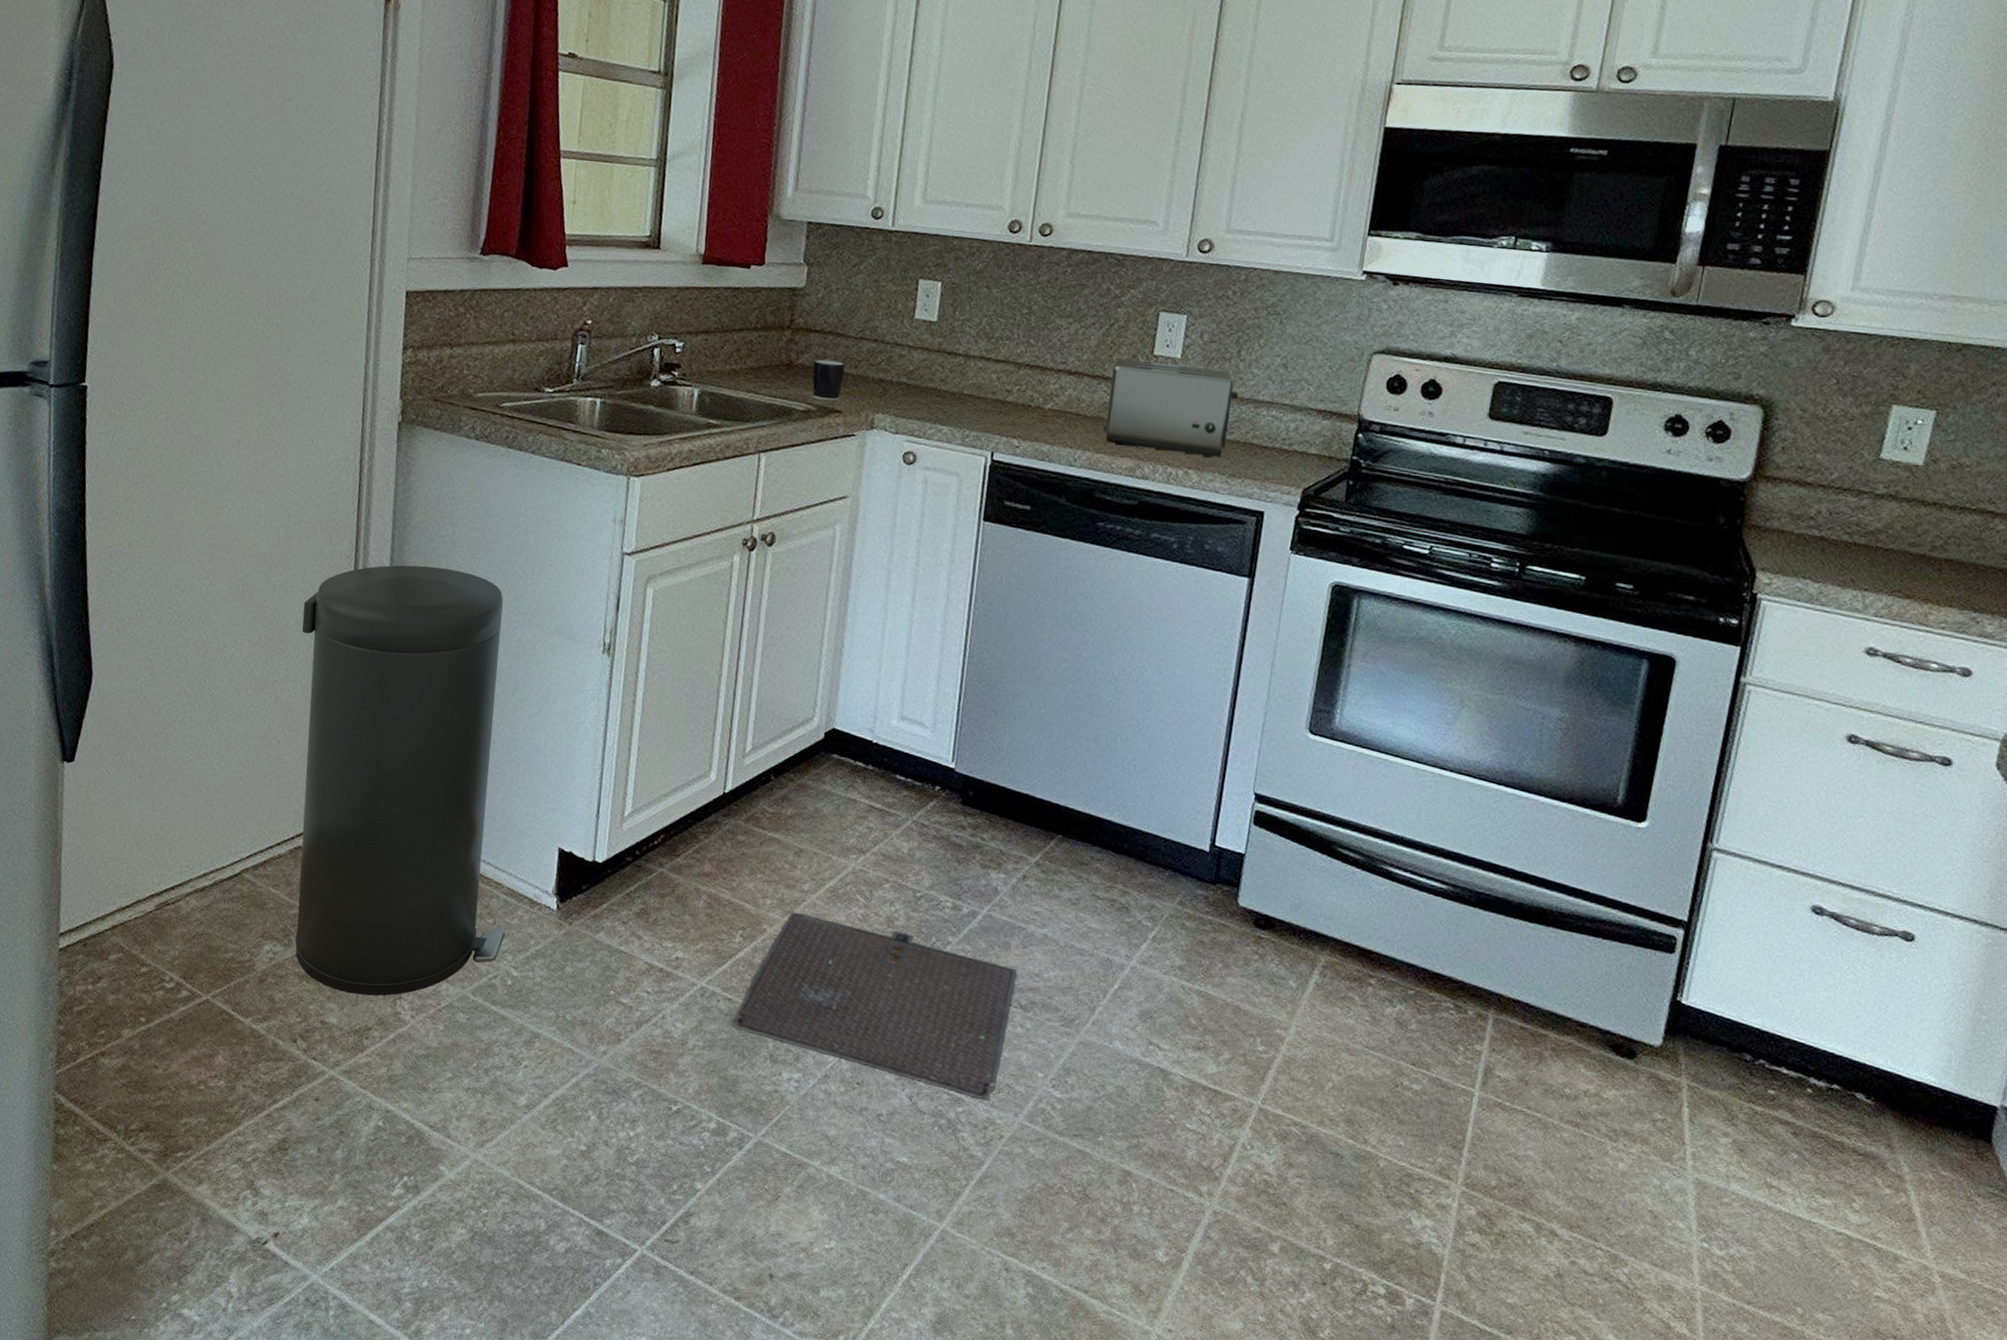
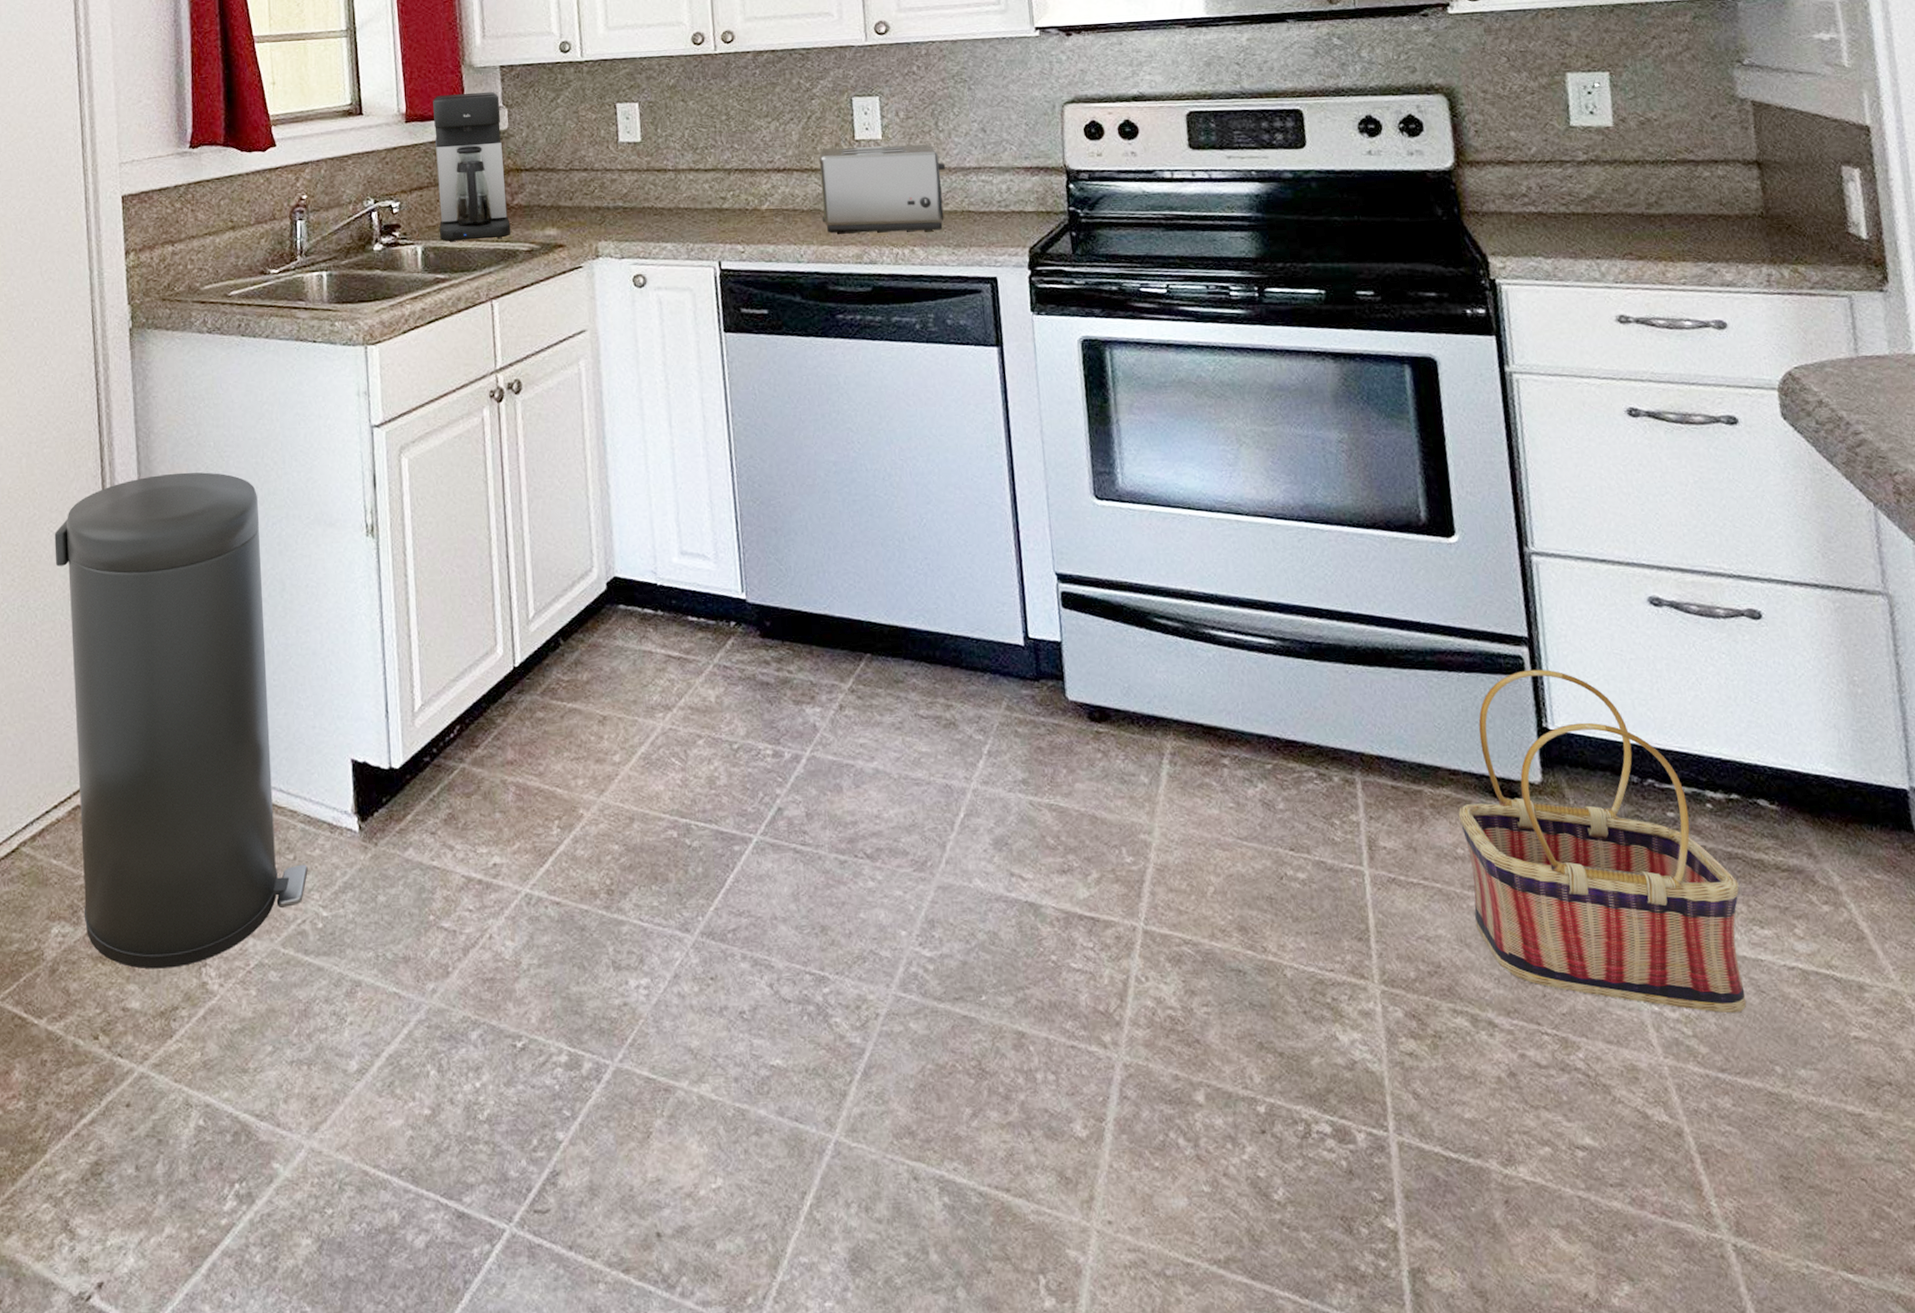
floor mat: present [713,899,1017,1100] -> none [547,776,859,974]
coffee maker: none [718,241,802,394] -> present [433,91,511,242]
mug: present [812,359,845,402] -> none [529,195,561,238]
basket: none [1563,949,1815,1261] -> present [1458,669,1747,1014]

